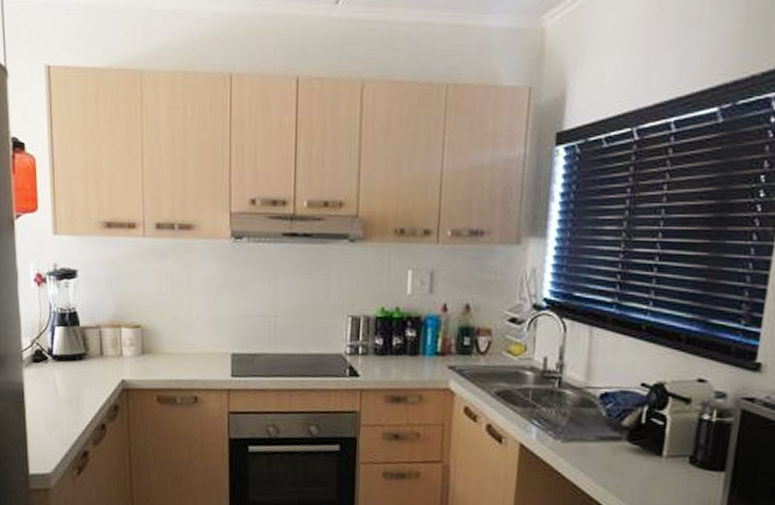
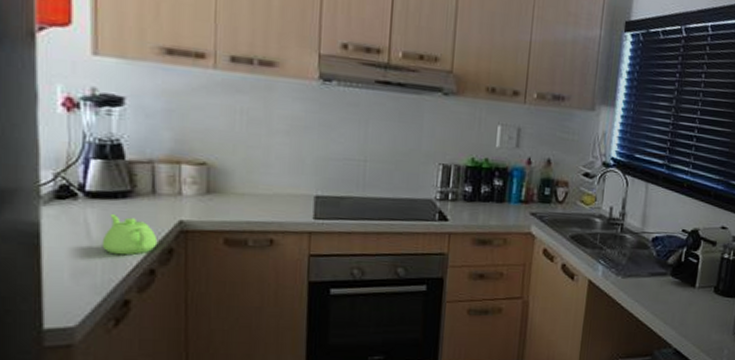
teapot: none [66,375,106,412] -> present [101,214,158,256]

